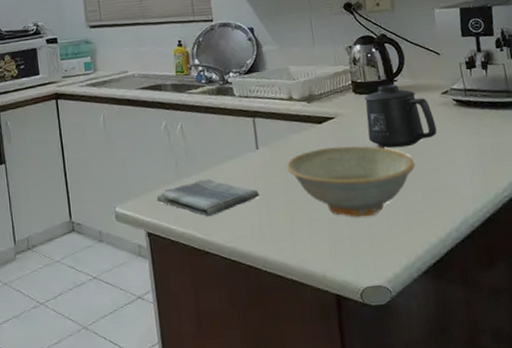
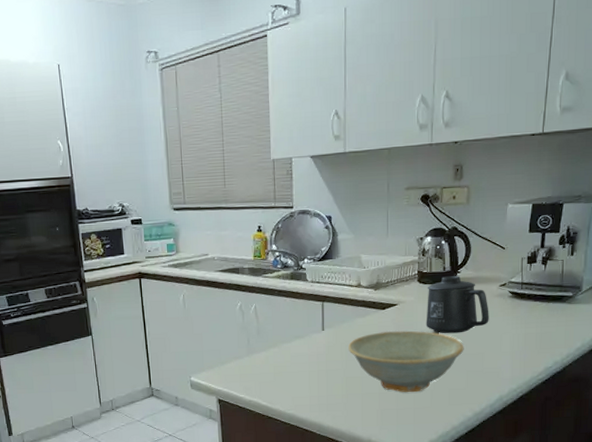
dish towel: present [156,178,259,216] -> none [228,355,320,387]

